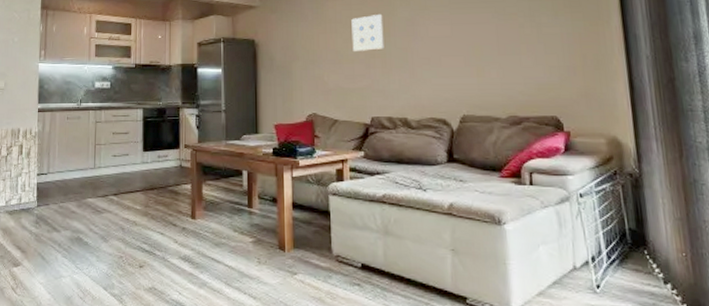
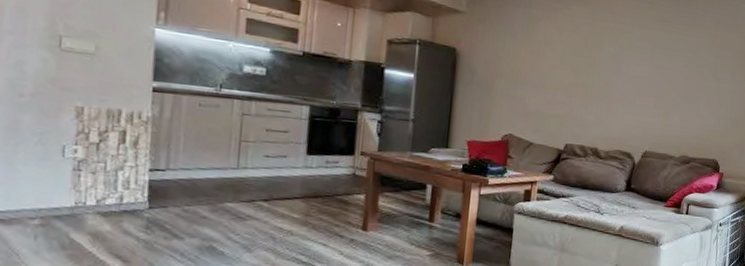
wall art: present [351,15,384,52] -> none [557,44,591,80]

